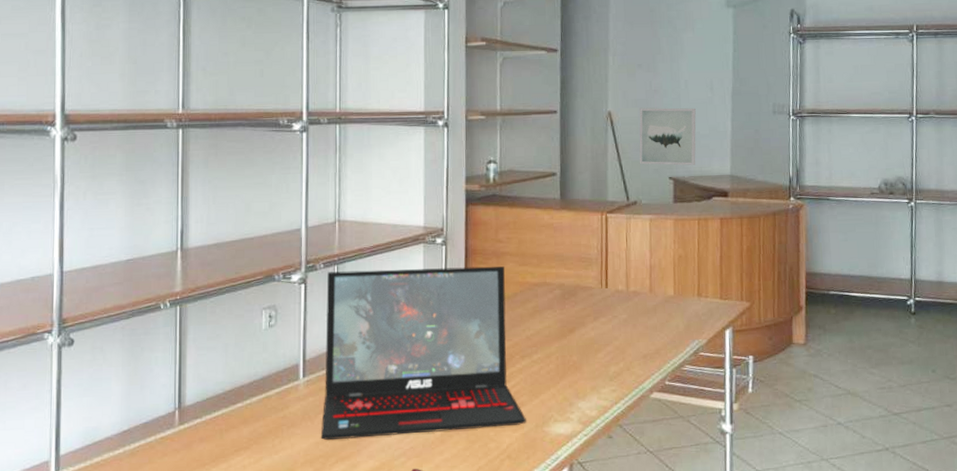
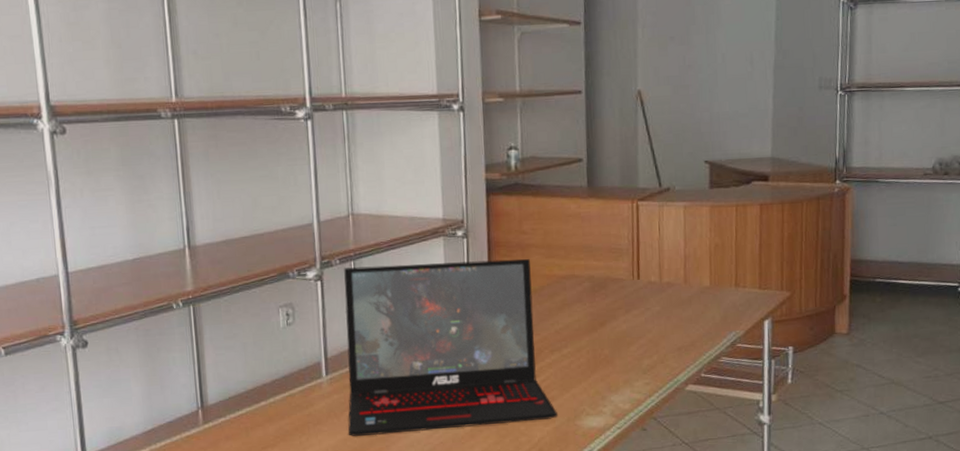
wall art: present [639,107,696,166] -> none [672,84,734,148]

